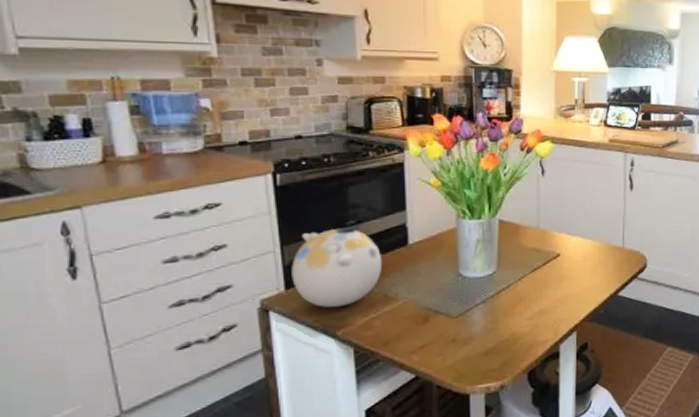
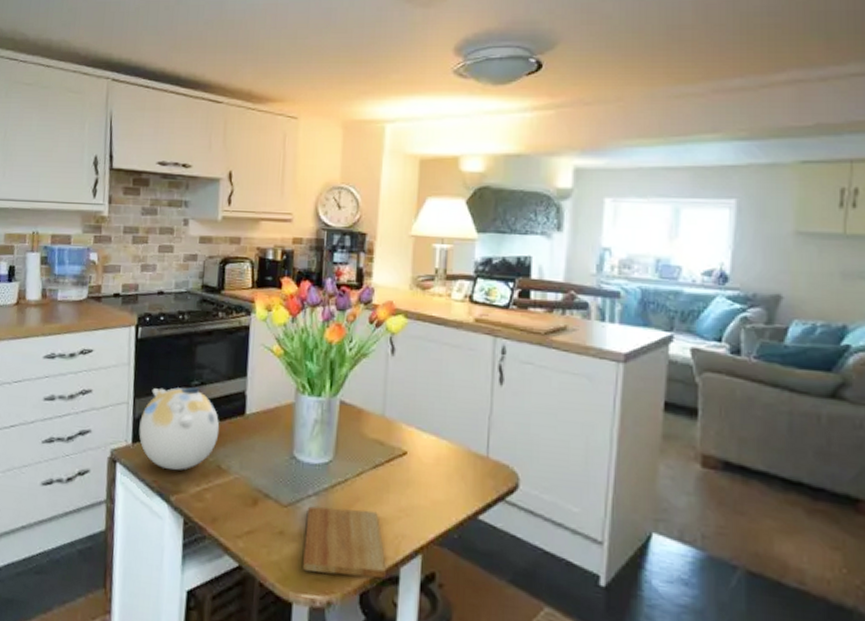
cutting board: none [476,306,548,367] -> present [303,506,386,578]

